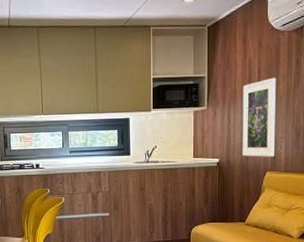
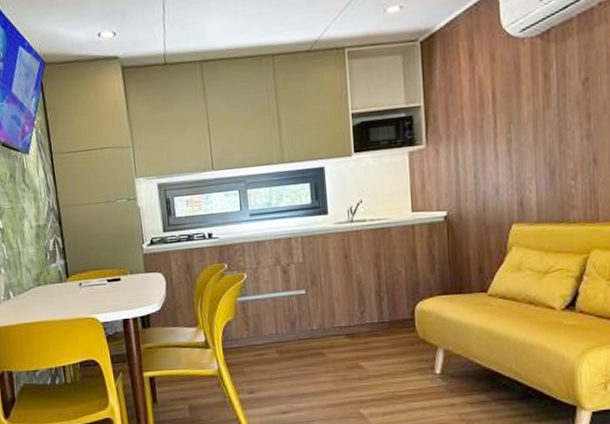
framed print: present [242,77,276,157] -> none [472,99,522,206]

